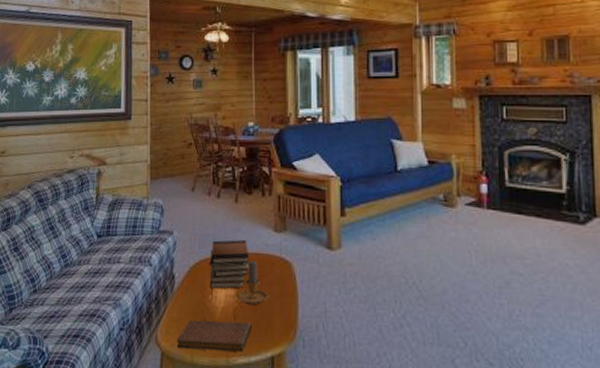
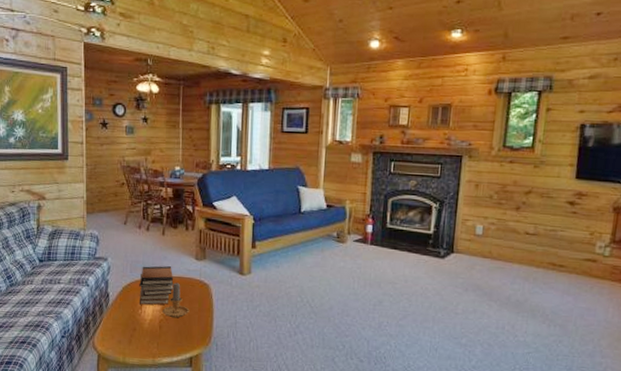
notebook: present [176,320,252,352] -> none [110,329,174,354]

